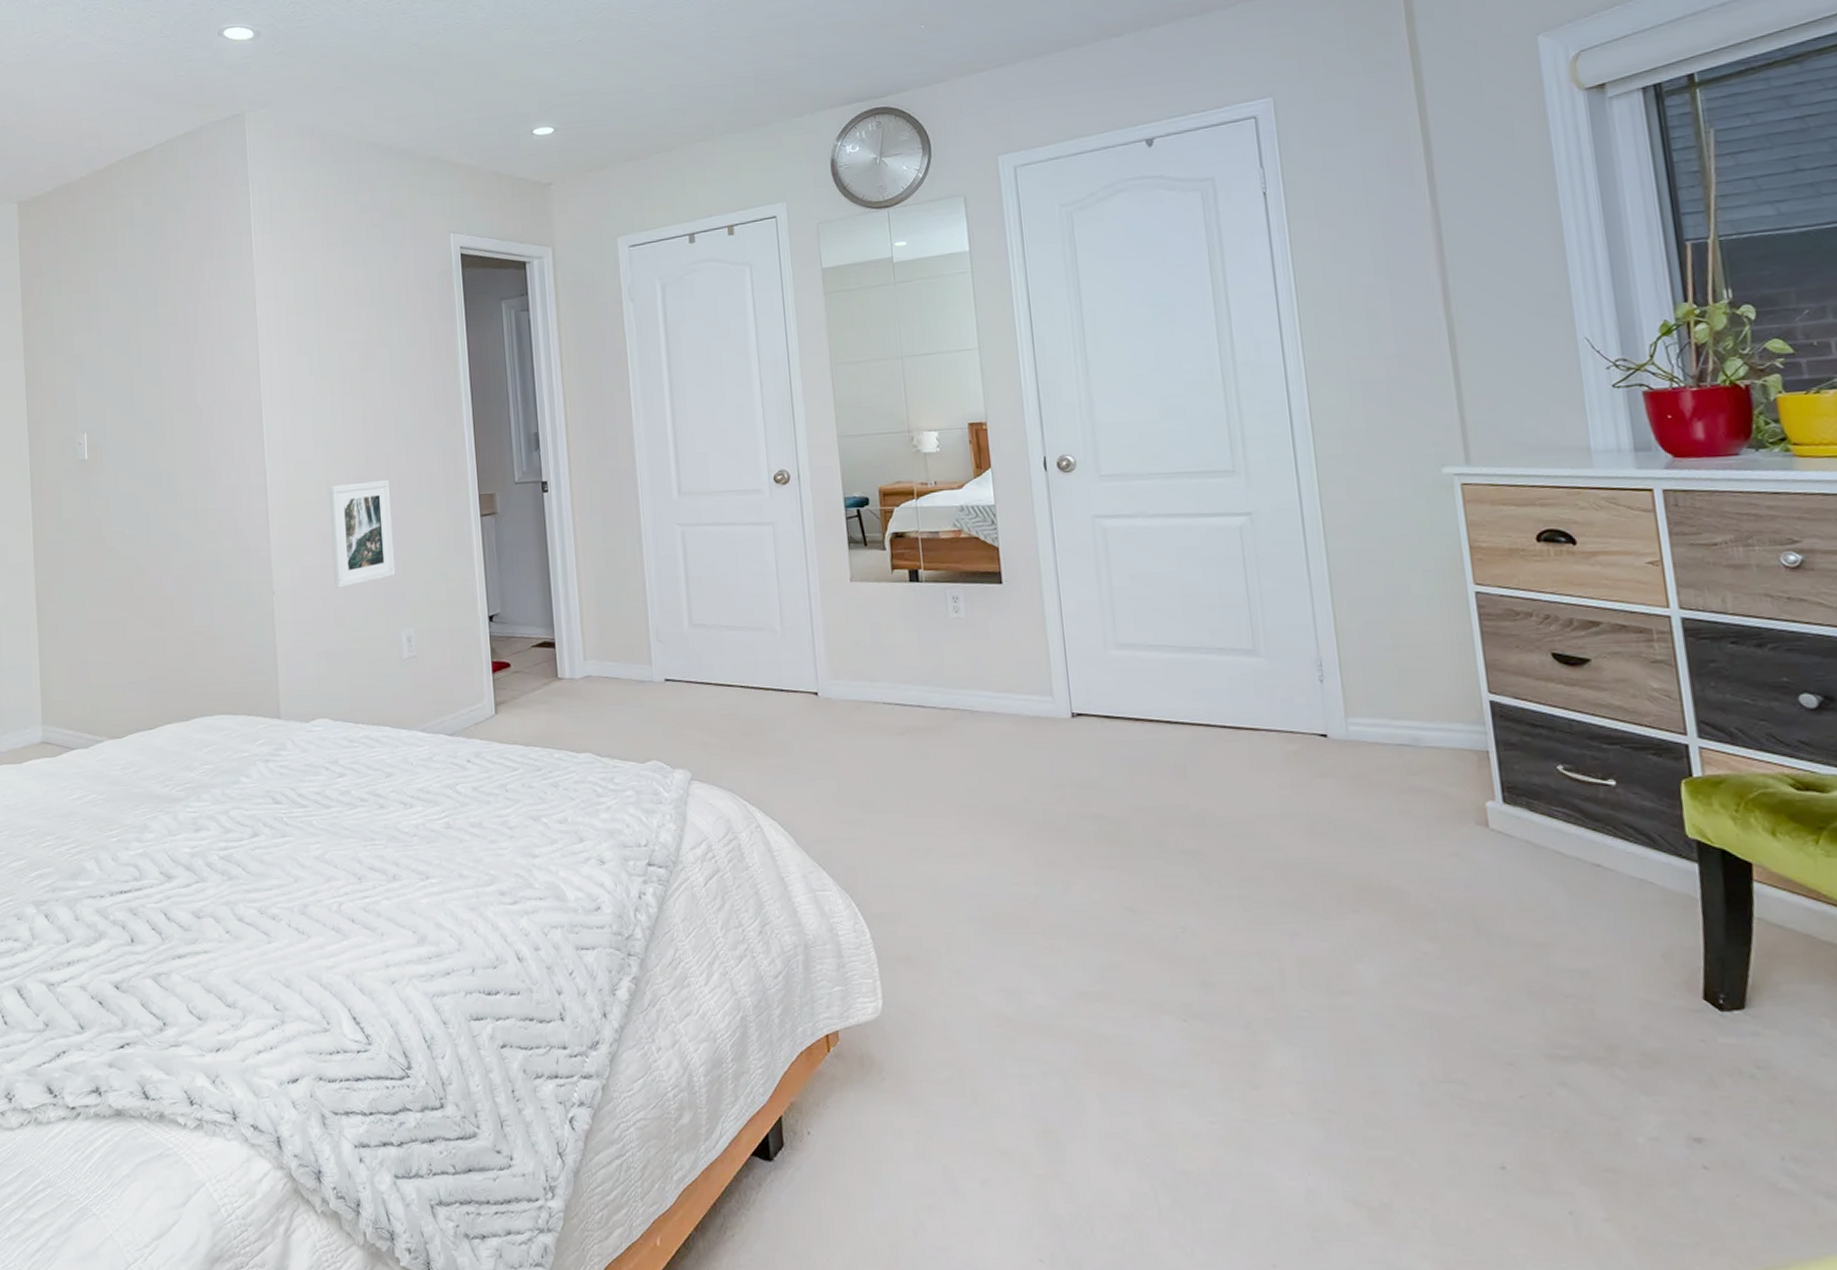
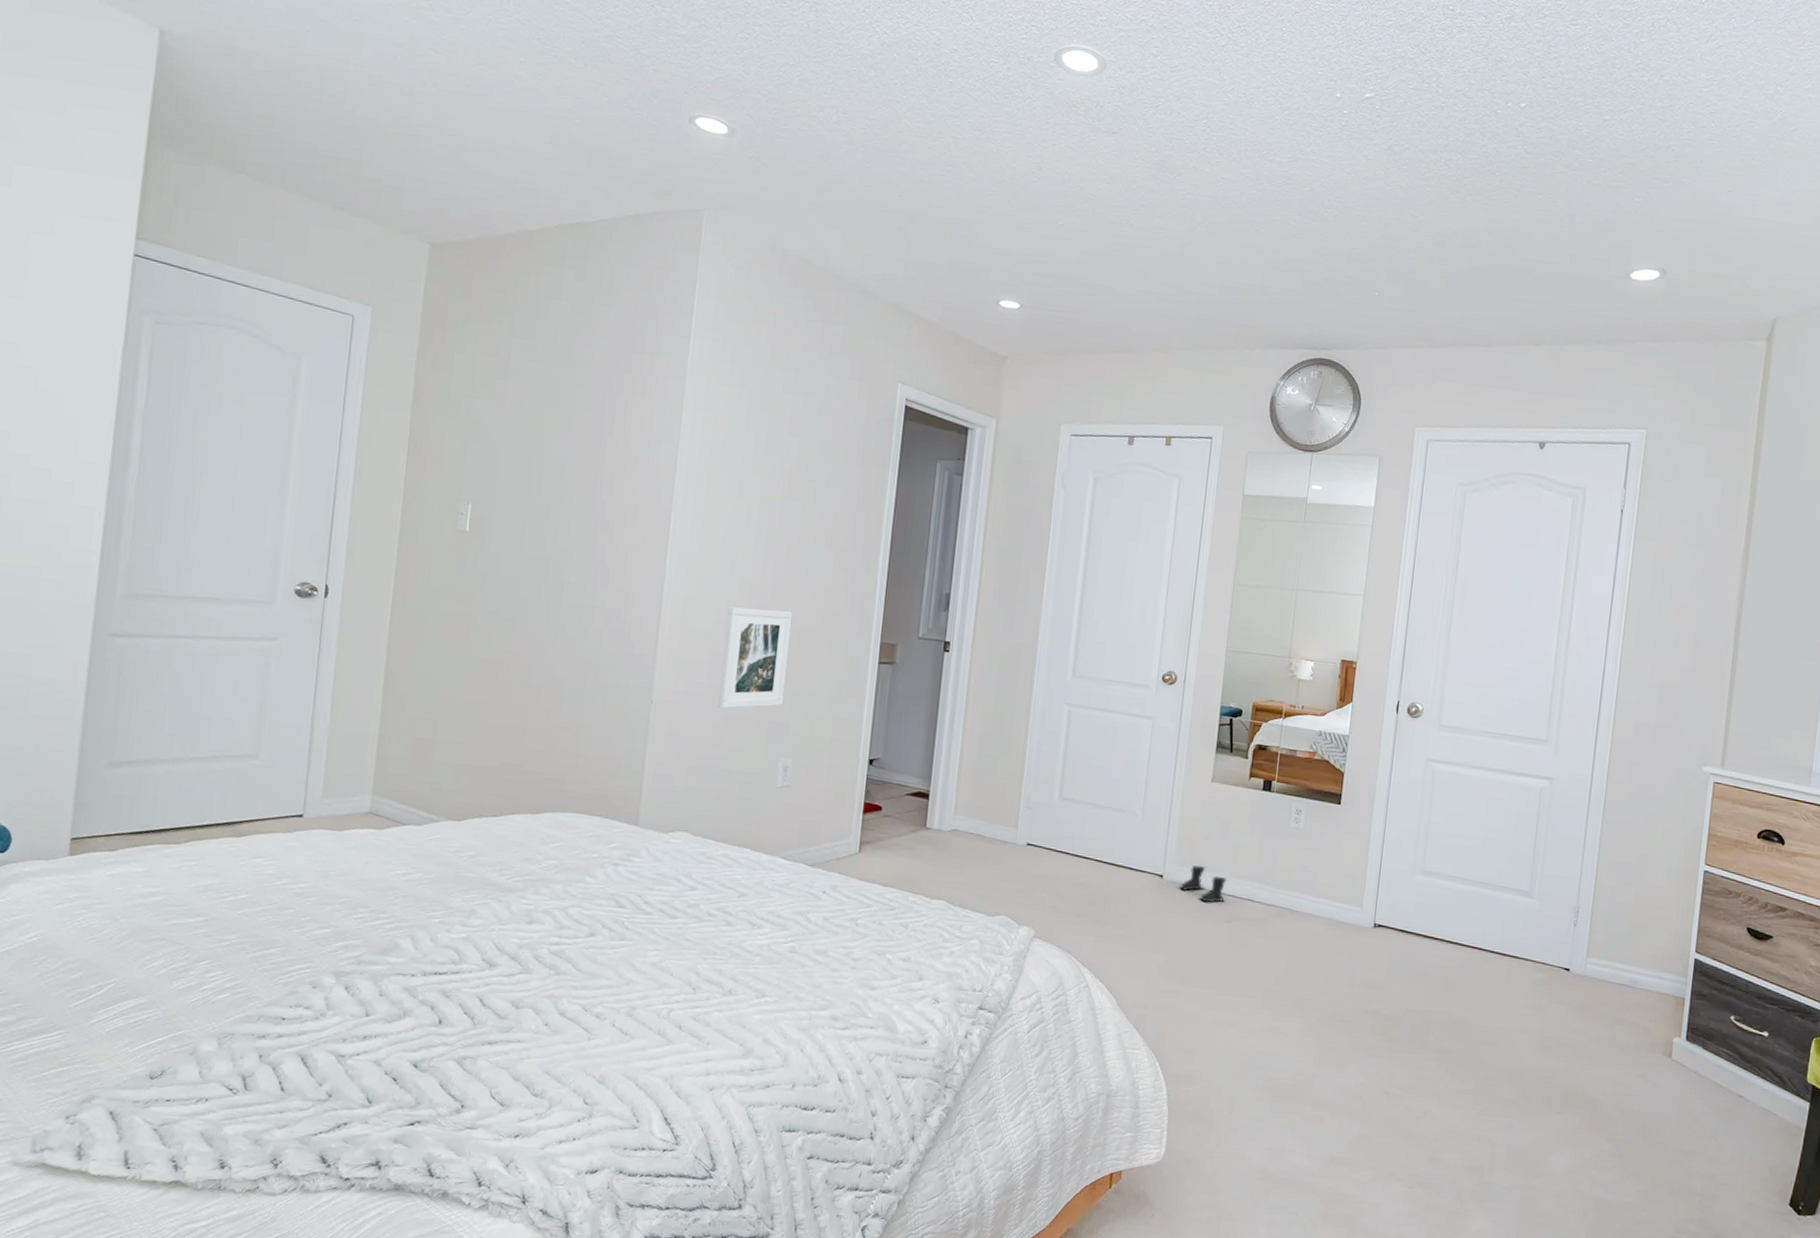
boots: none [839,676,892,716] -> present [1180,865,1227,903]

